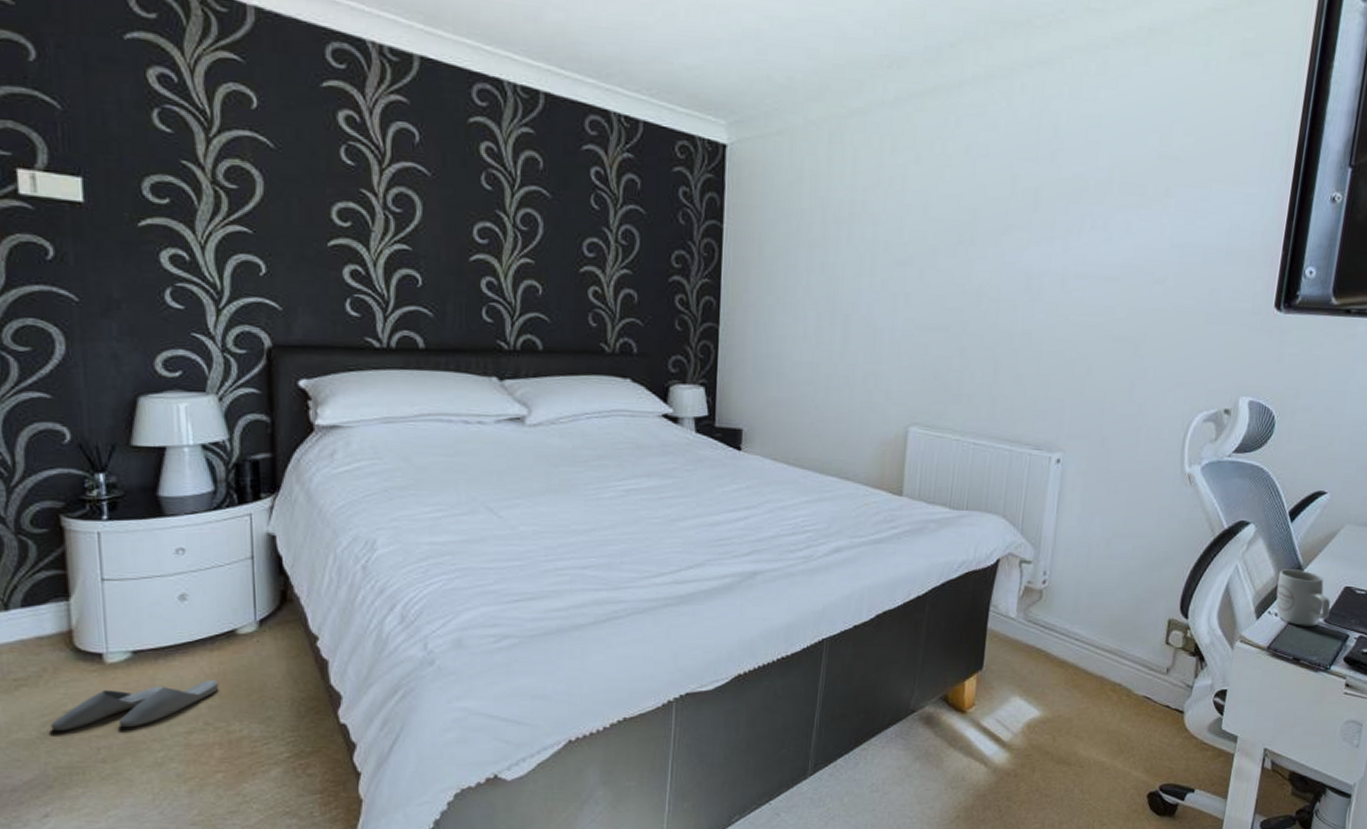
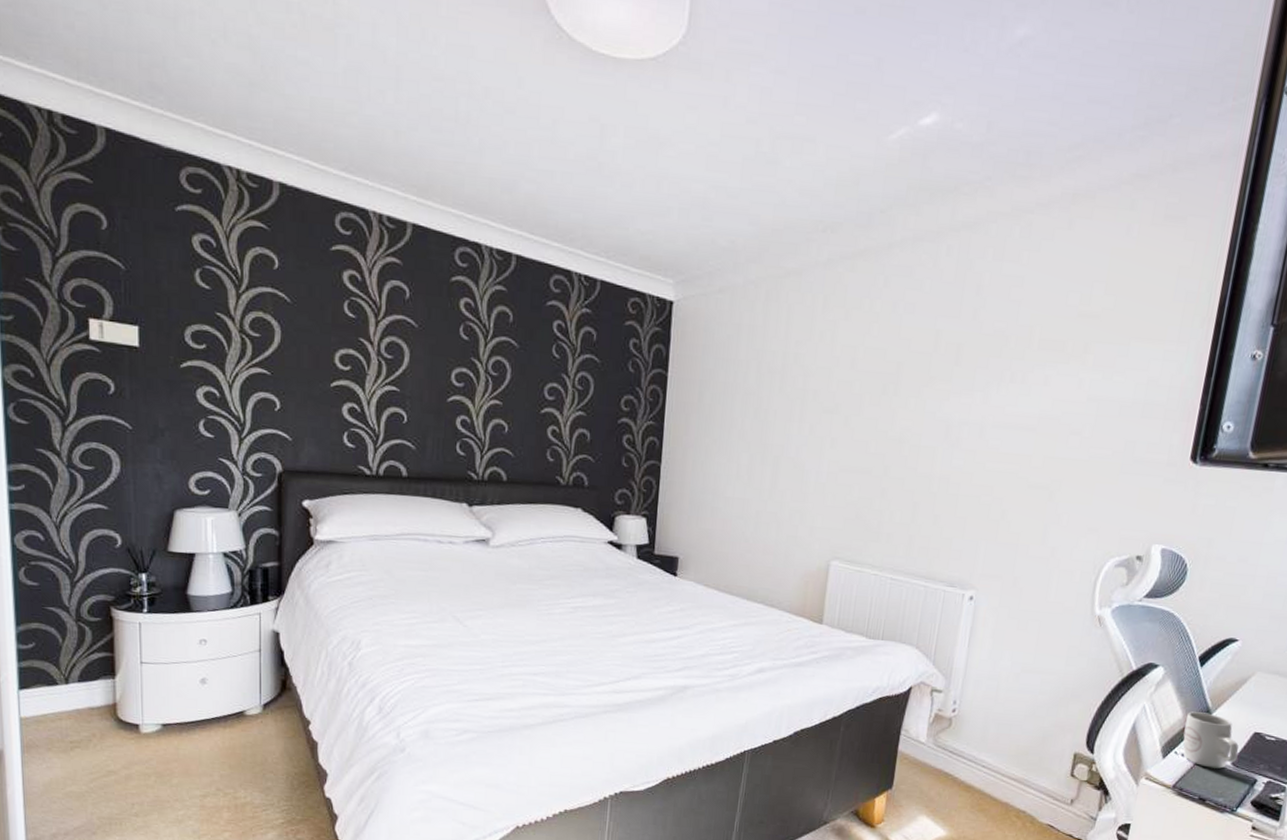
slippers: present [51,680,219,731] -> none [97,752,229,789]

